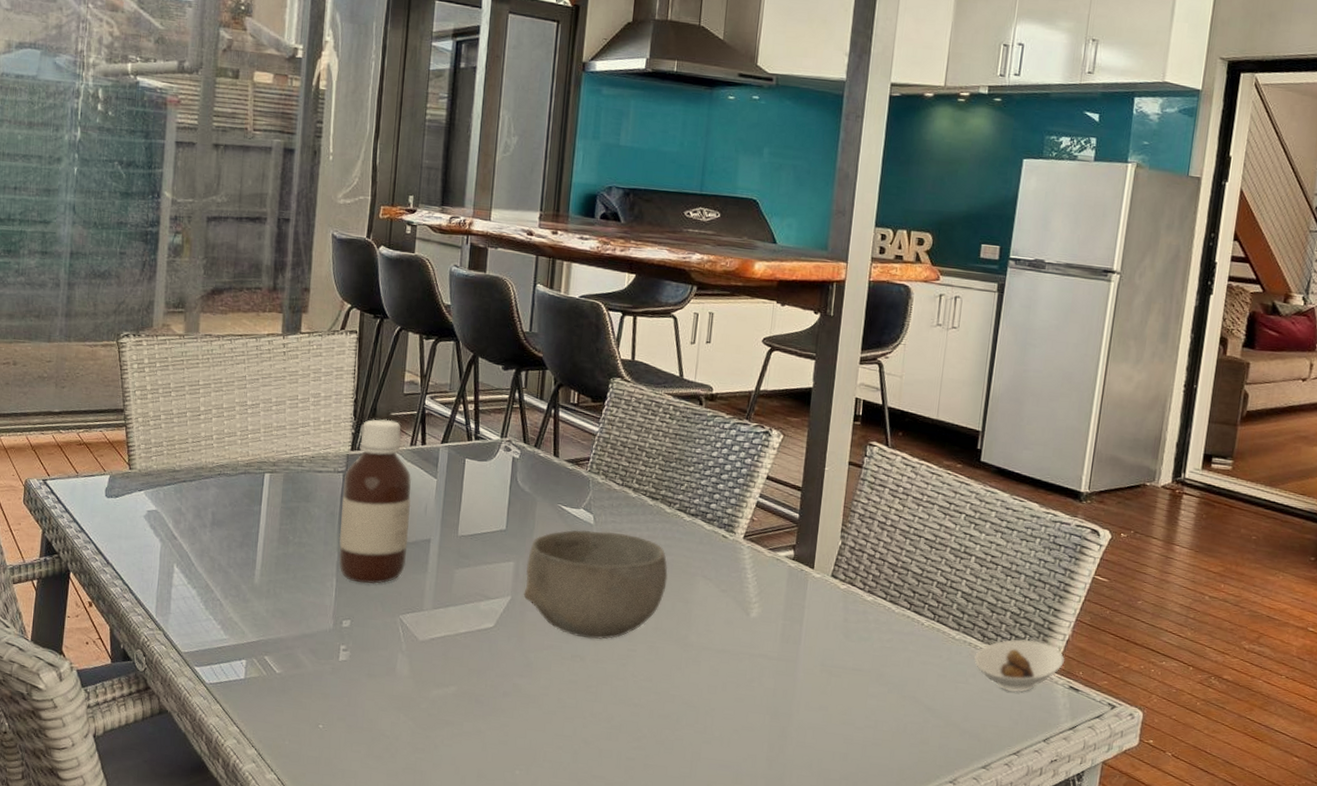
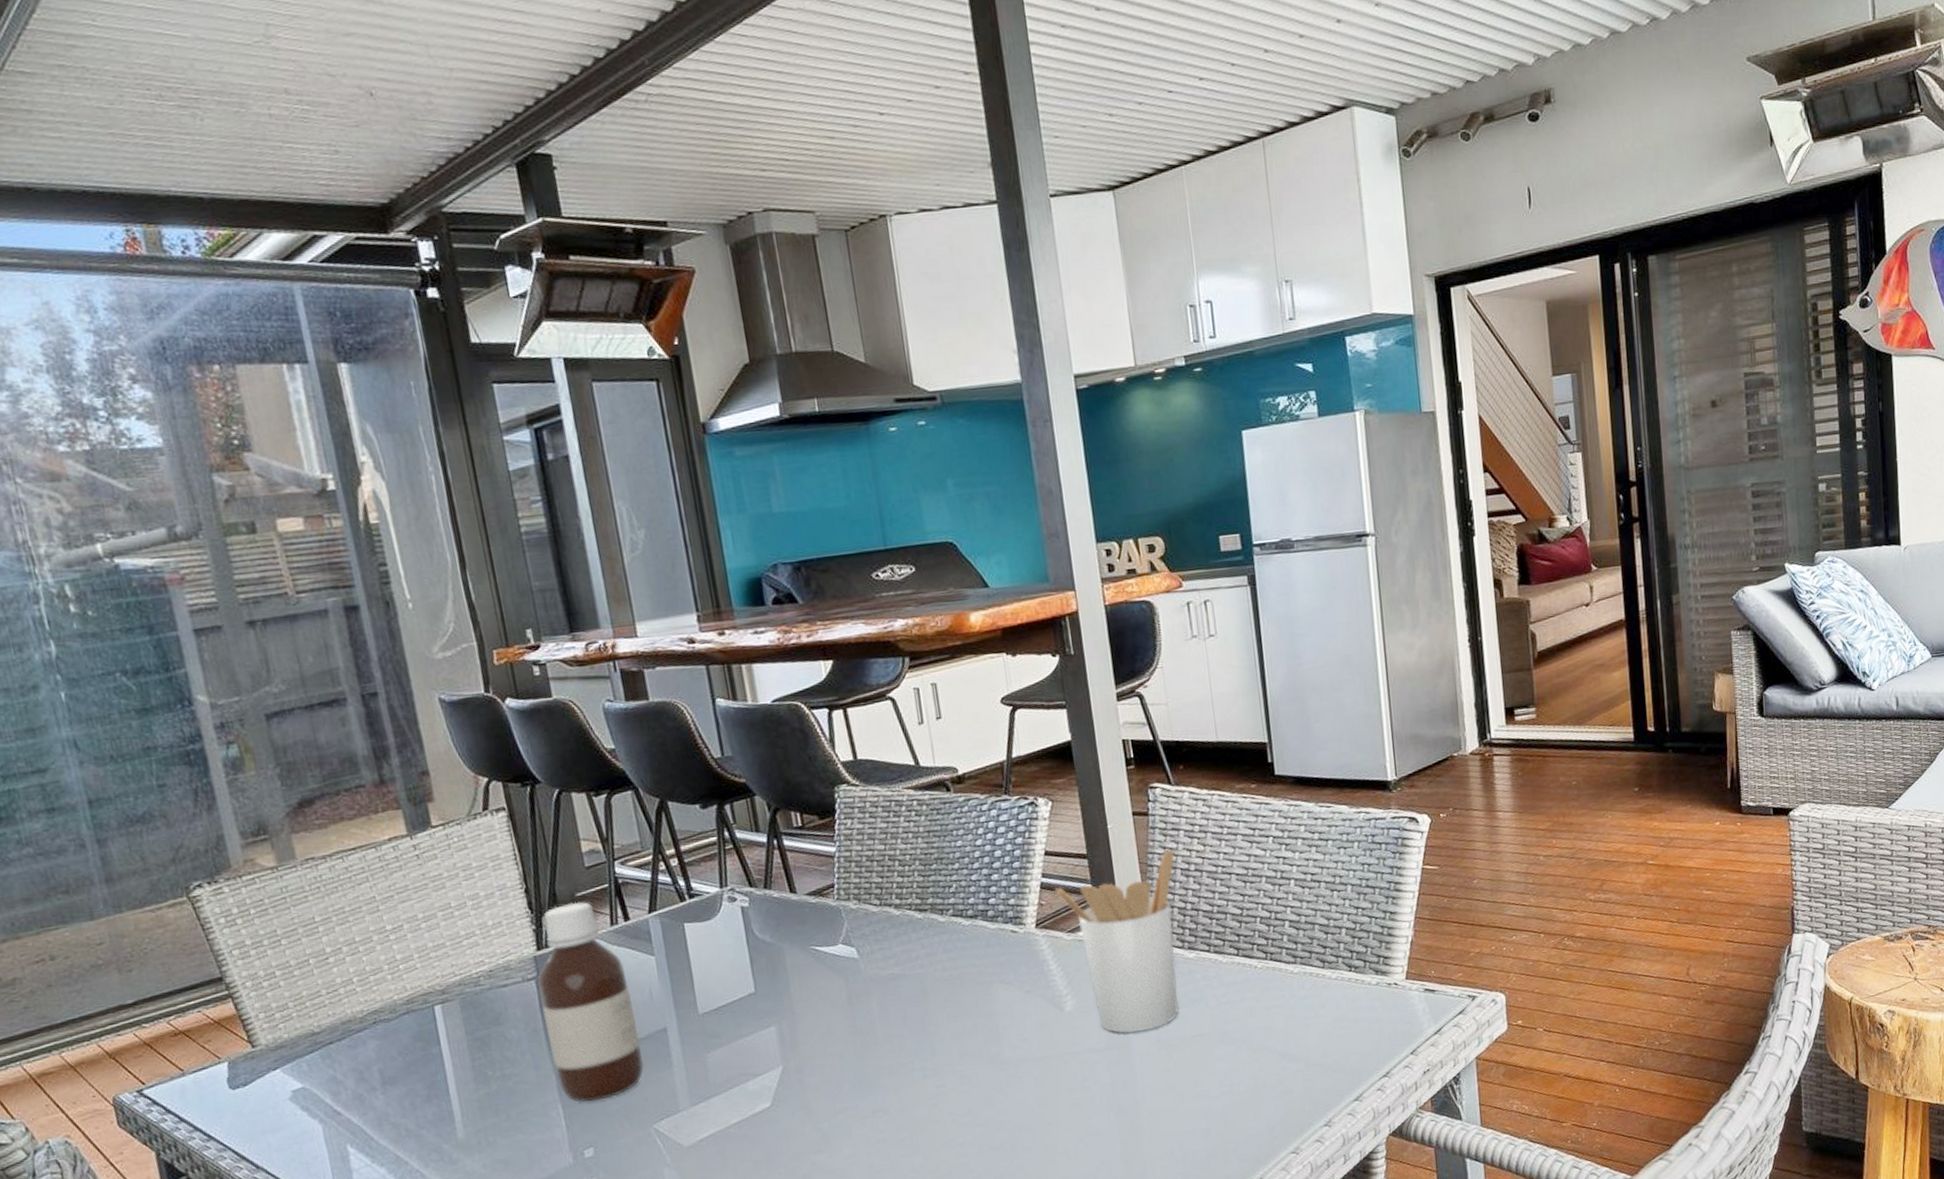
bowl: present [523,529,668,639] -> none [790,958,962,1089]
utensil holder: none [768,501,876,653] -> present [1055,849,1179,1033]
saucer: present [974,639,1064,692] -> none [1319,950,1413,1013]

